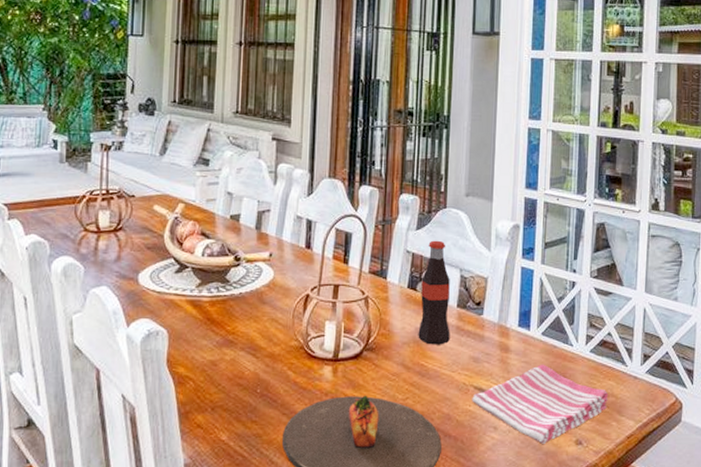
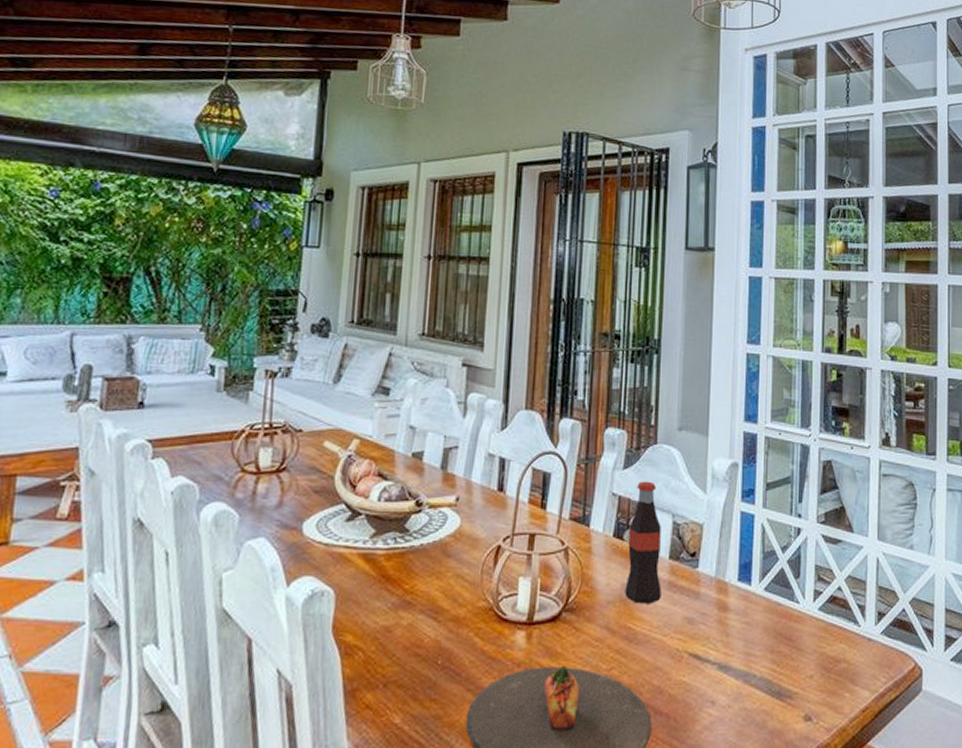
dish towel: present [472,364,609,444] -> none [686,625,840,721]

